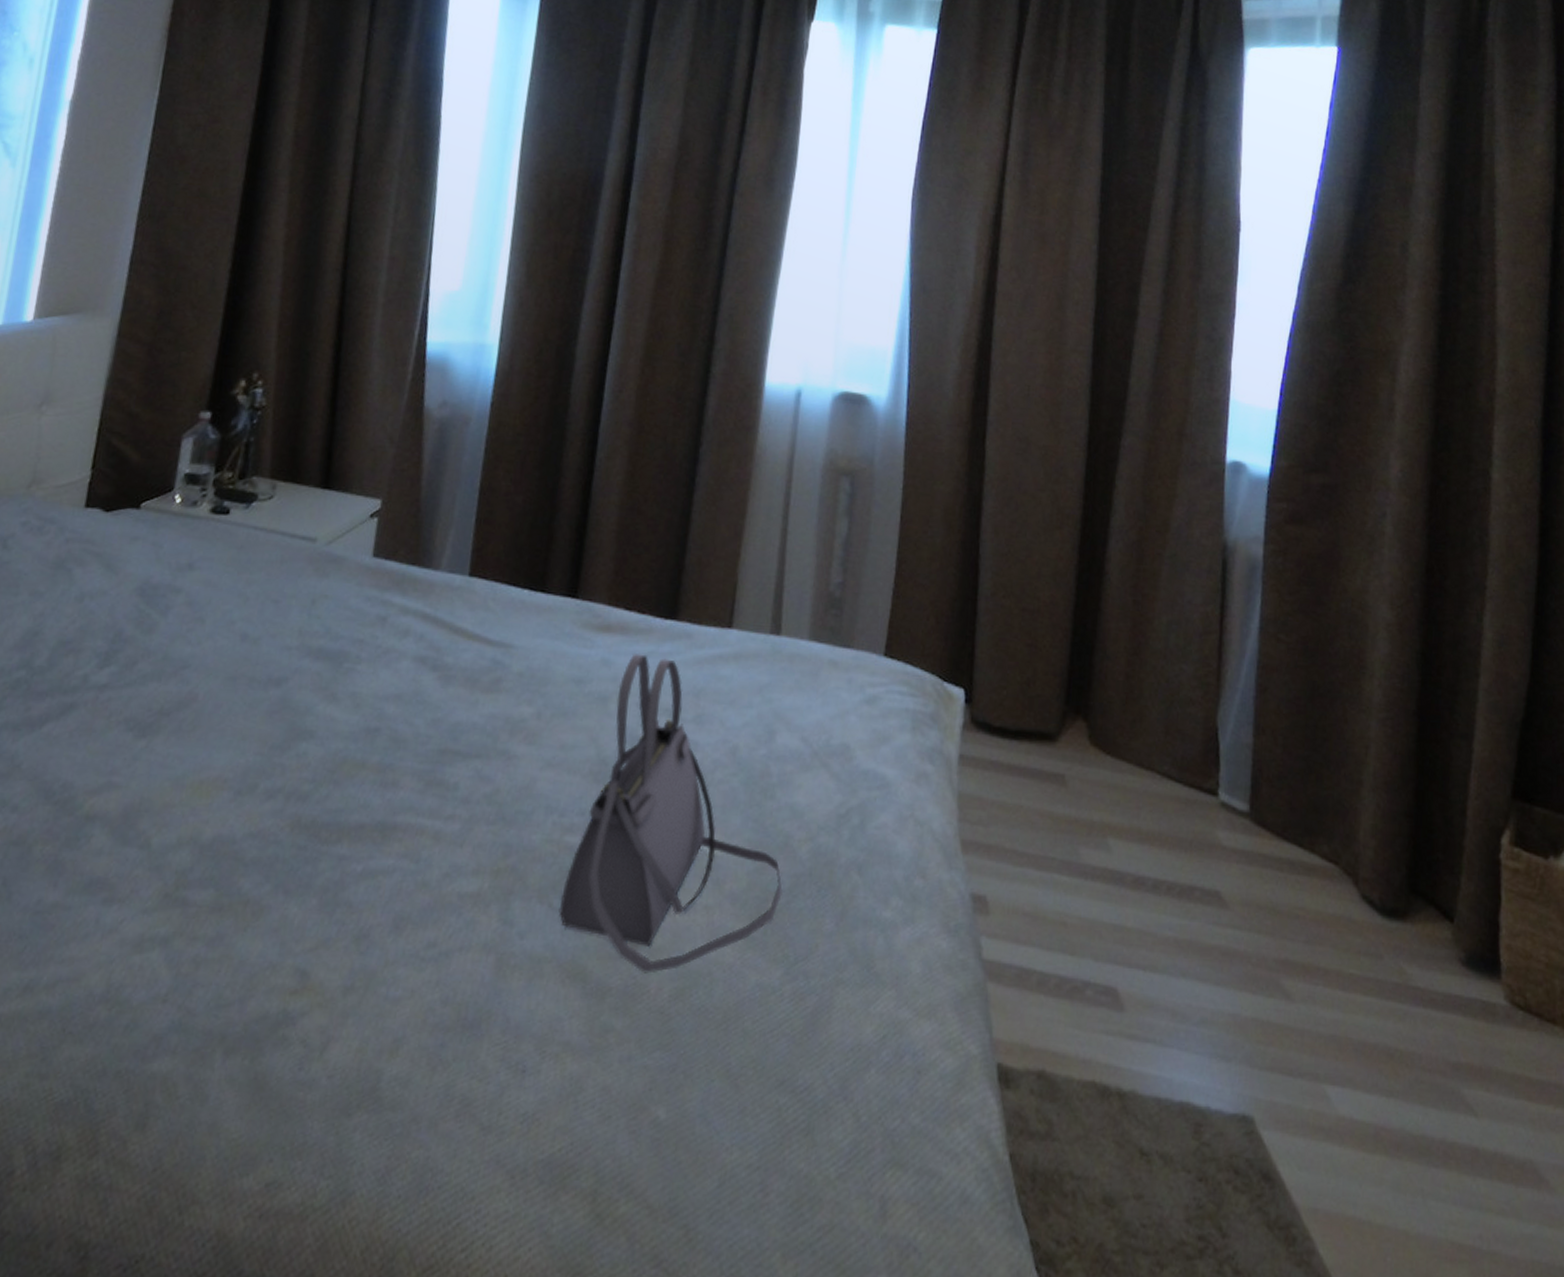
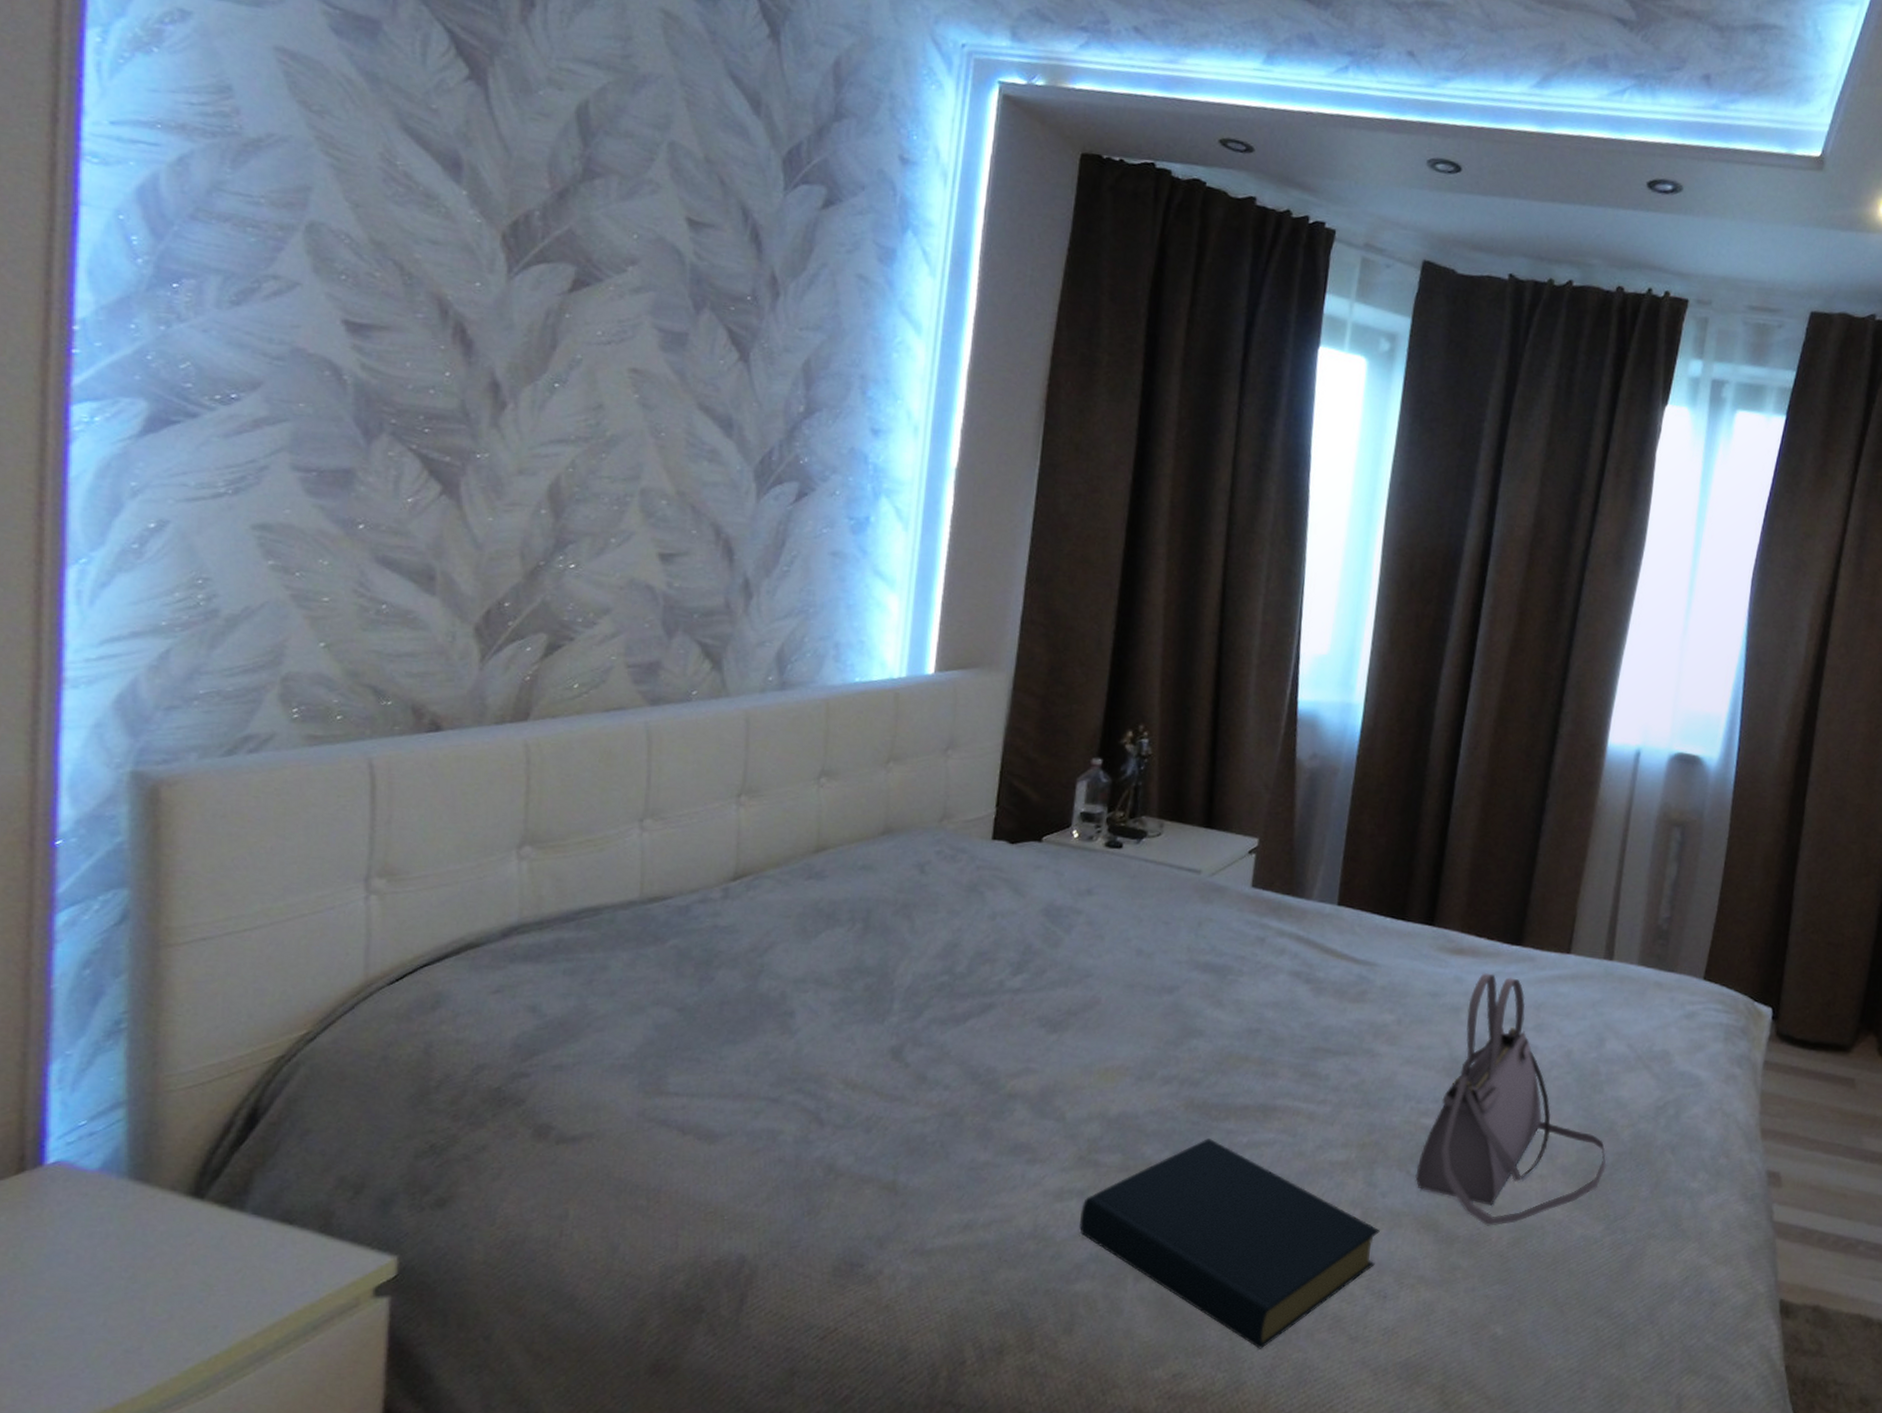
hardback book: none [160,867,518,1146] -> present [1078,1138,1380,1349]

